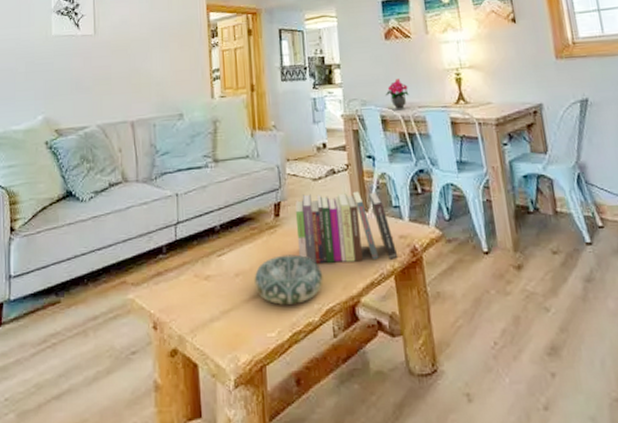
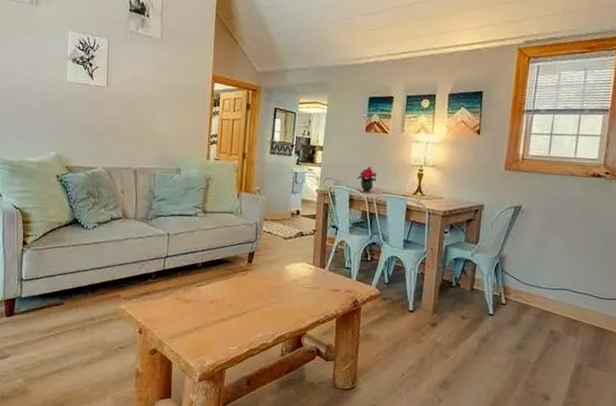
decorative bowl: present [254,254,324,306] -> none [224,292,280,329]
books: present [295,191,398,263] -> none [263,248,342,308]

